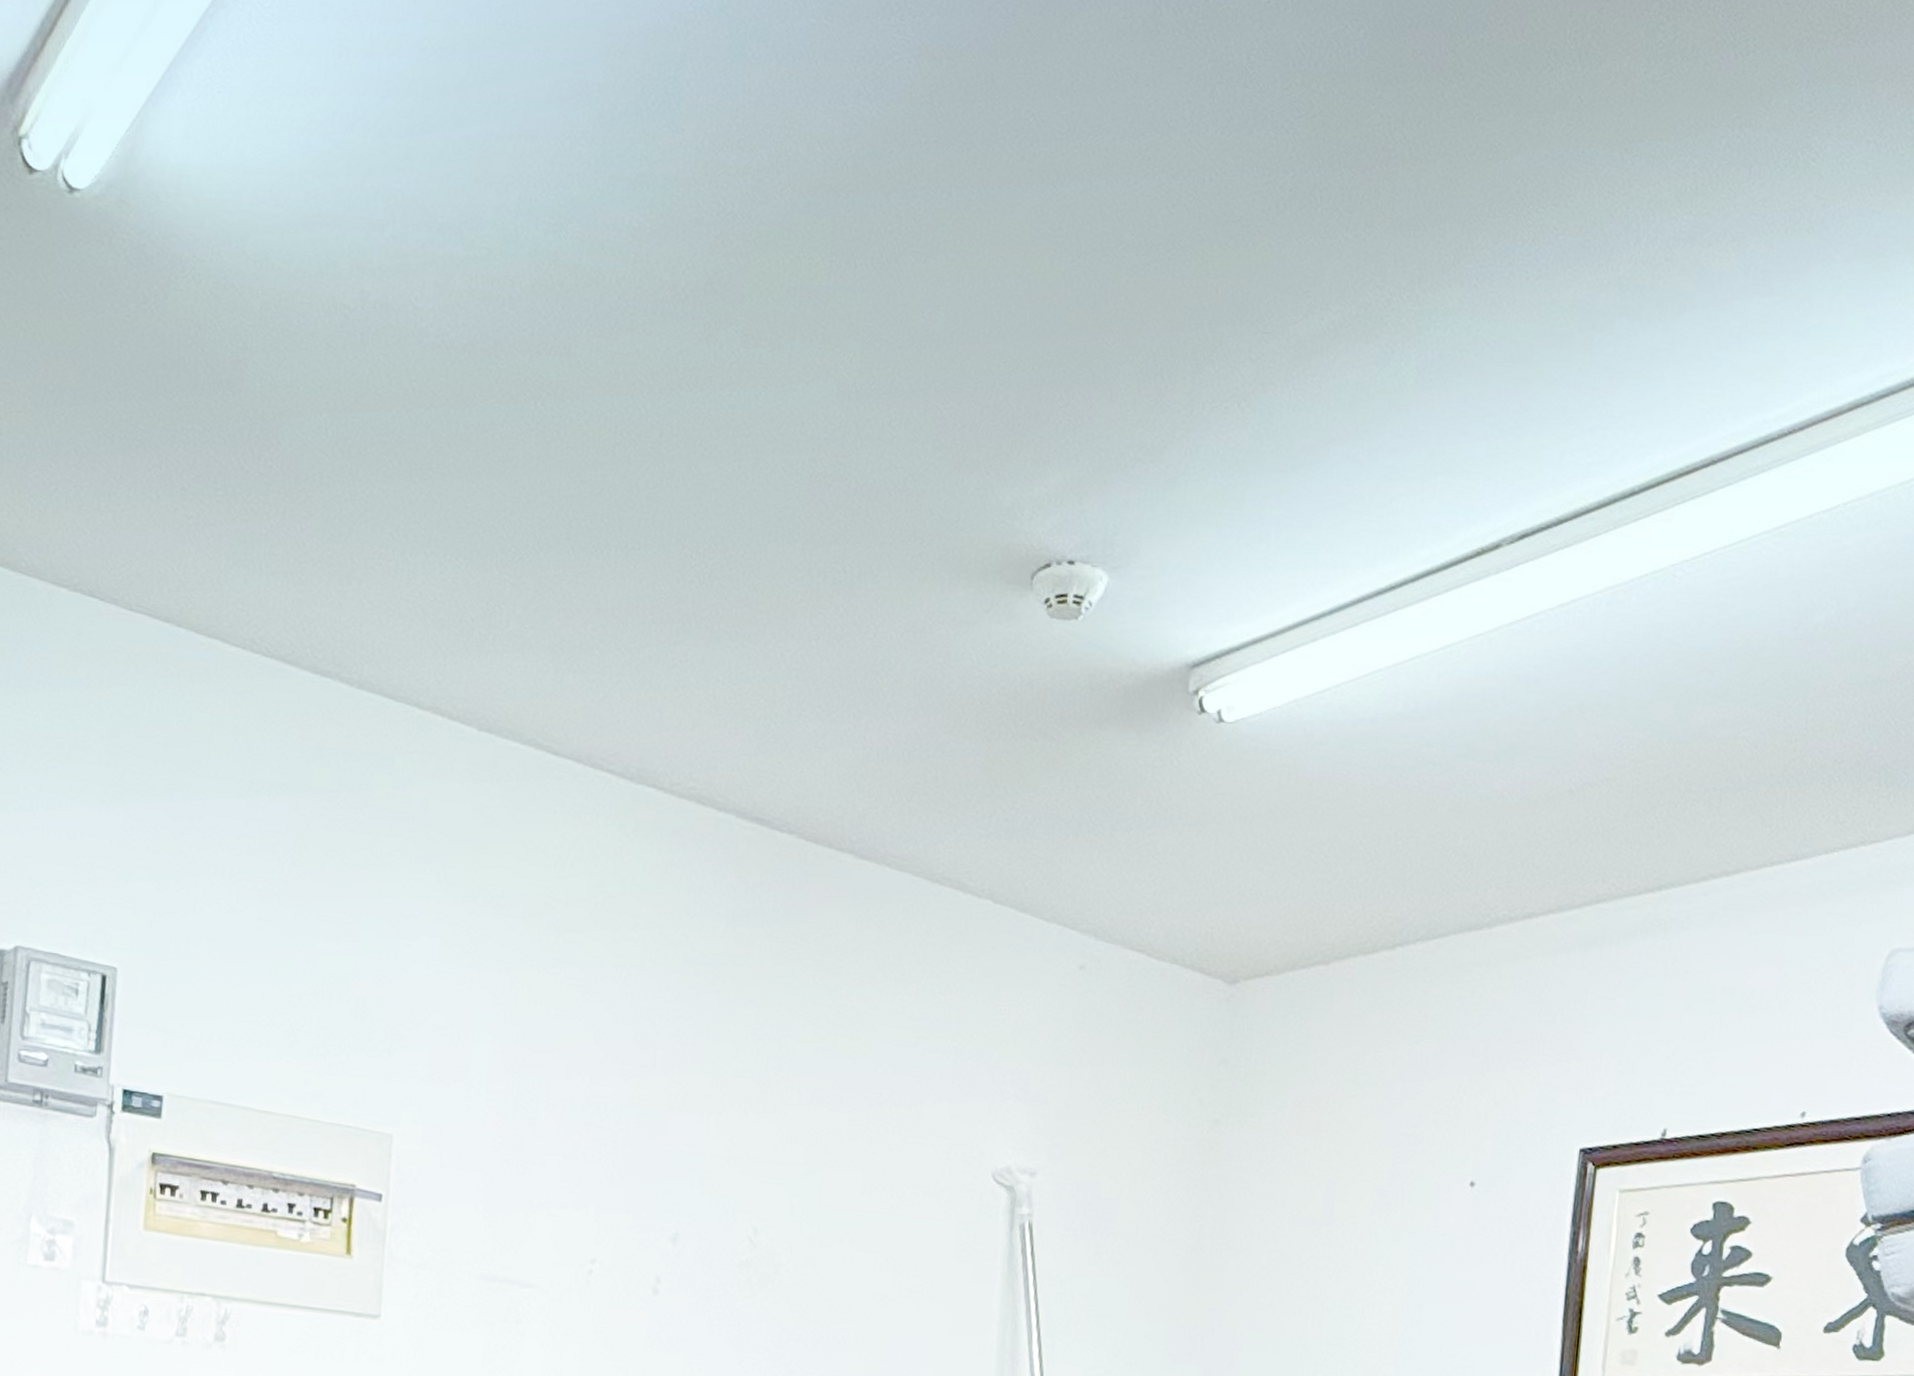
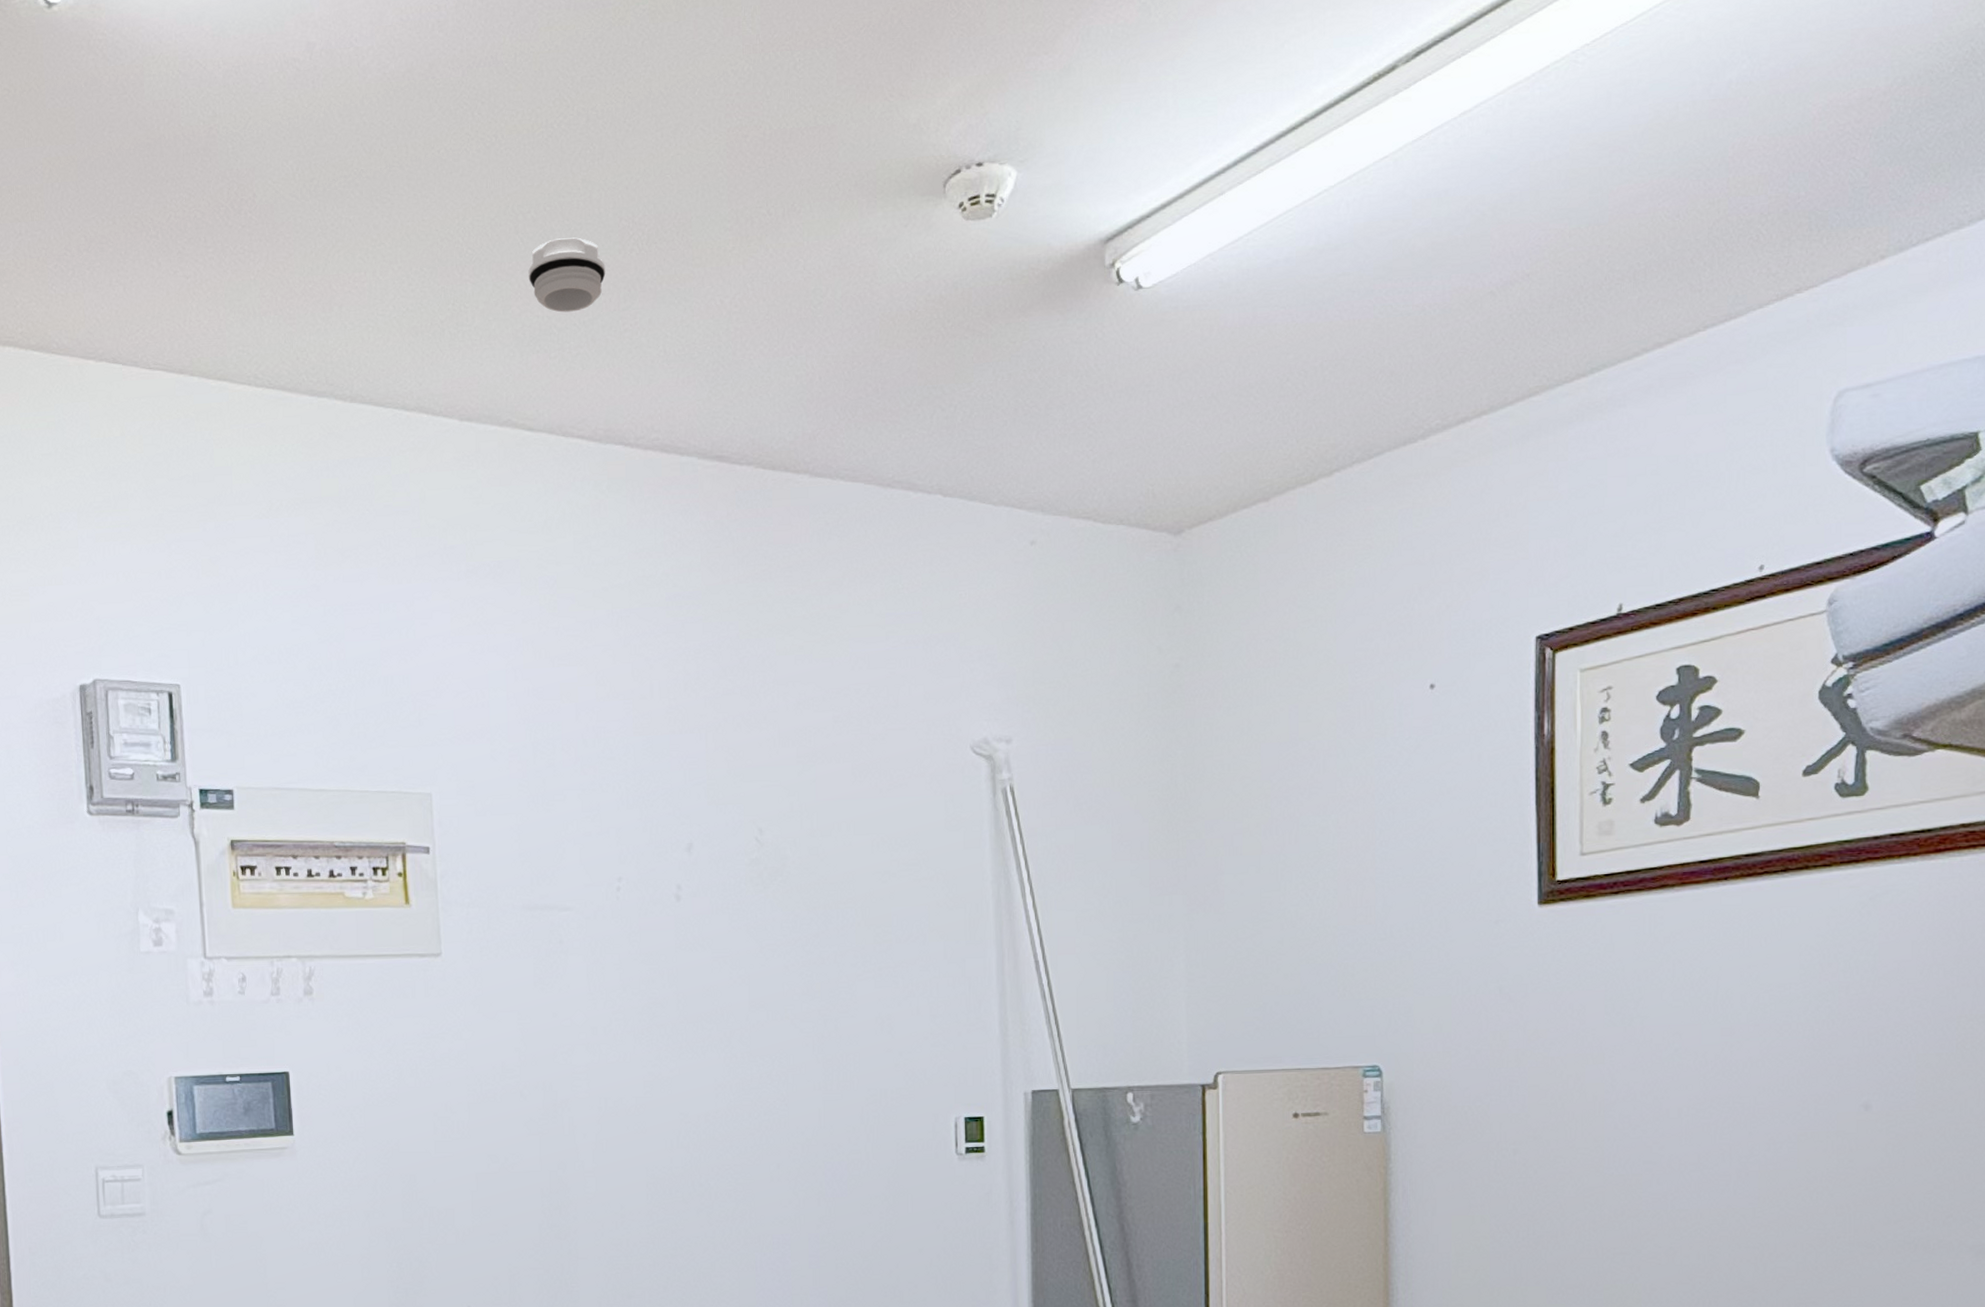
smoke detector: none [574,554,661,636] -> present [528,237,606,313]

